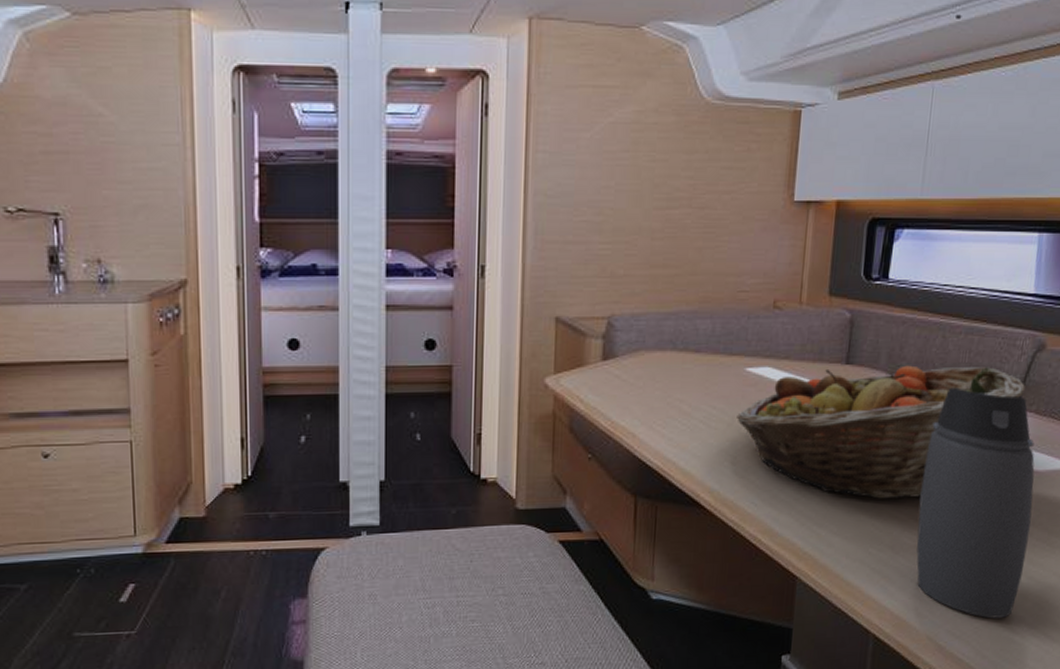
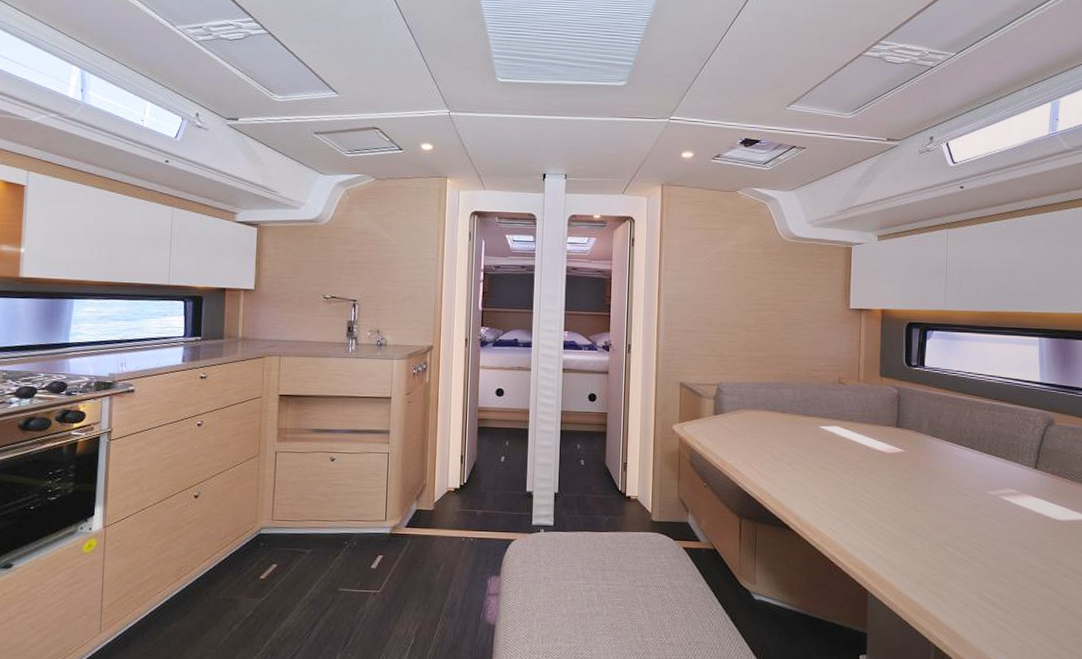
fruit basket: present [737,365,1025,499] -> none [815,431,1041,534]
water bottle: present [916,387,1035,619] -> none [963,450,1058,640]

